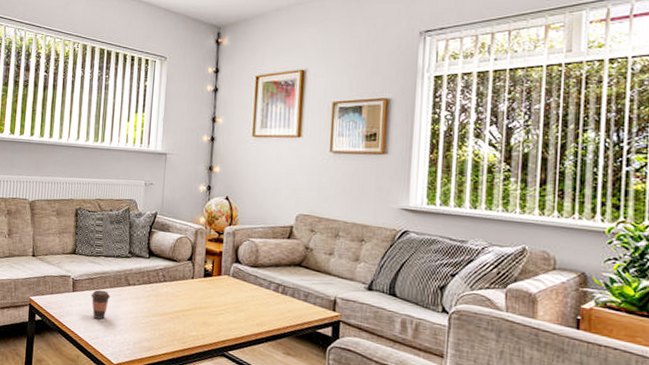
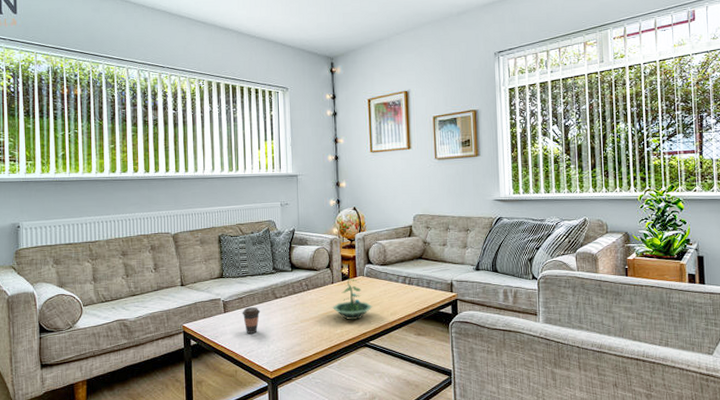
terrarium: none [189,275,236,324] -> present [332,278,373,320]

